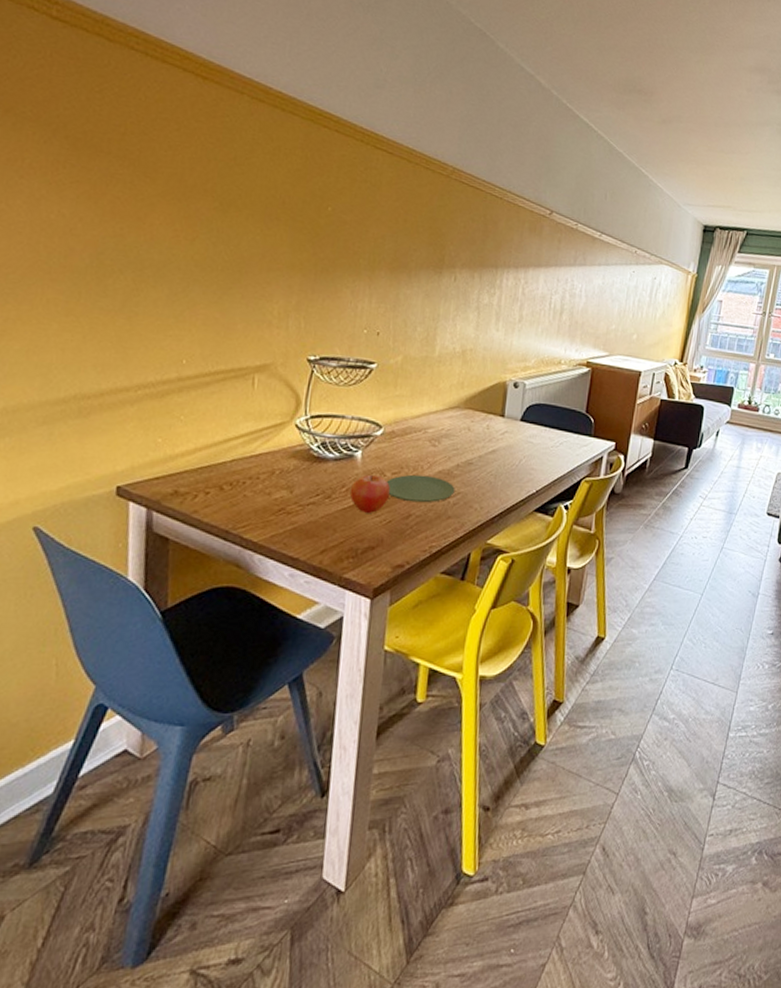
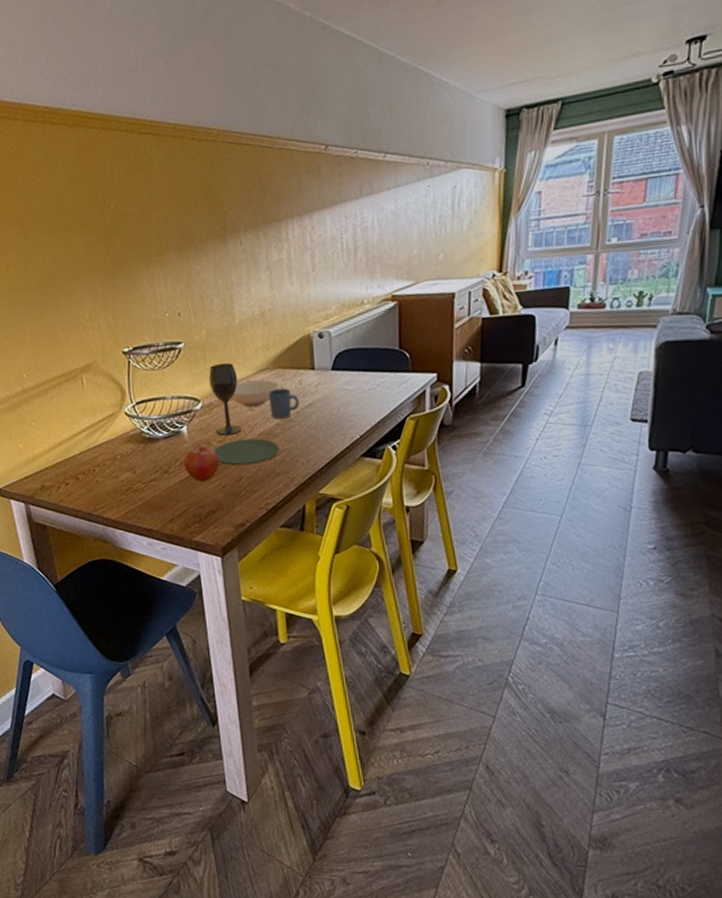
wine glass: none [392,392,427,468] -> present [208,362,242,436]
bowl: none [415,415,467,444] -> present [231,379,279,407]
mug: none [453,429,484,461] -> present [268,388,300,420]

